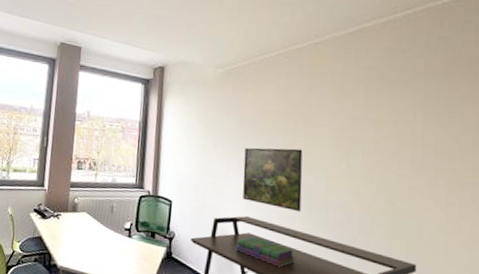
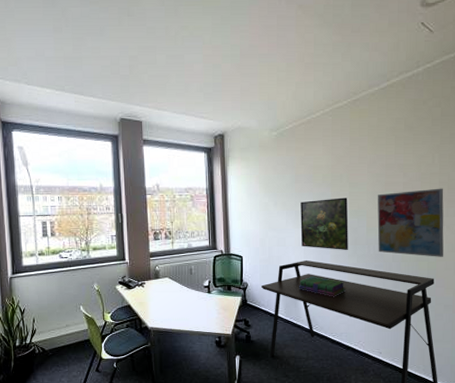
wall art: none [339,150,430,239] -> present [377,188,444,257]

